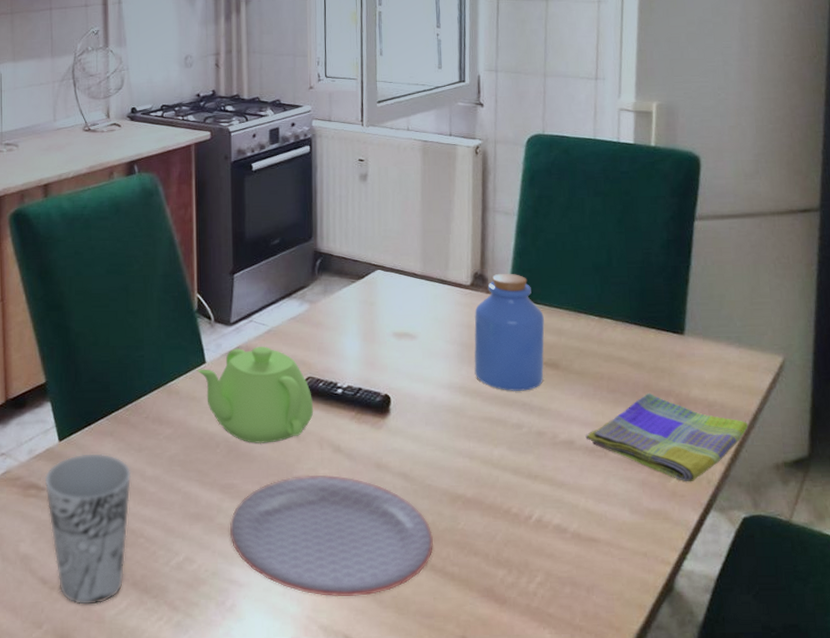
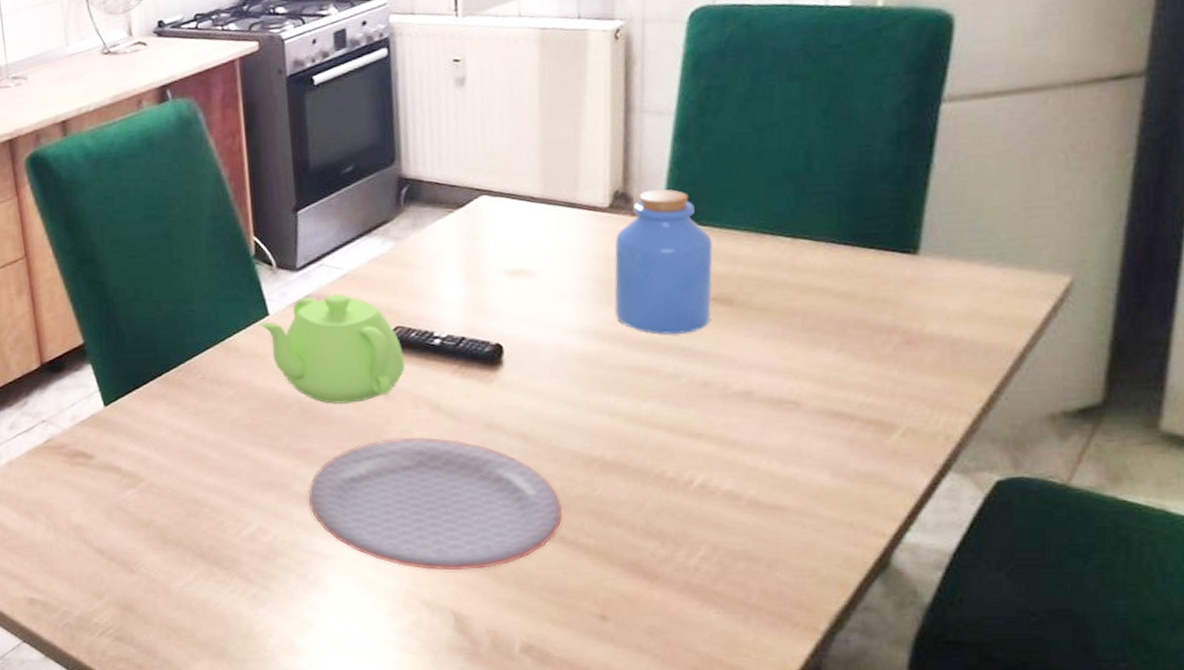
cup: present [44,452,132,606] -> none [91,417,191,577]
dish towel: present [585,392,749,482] -> none [769,329,1011,439]

